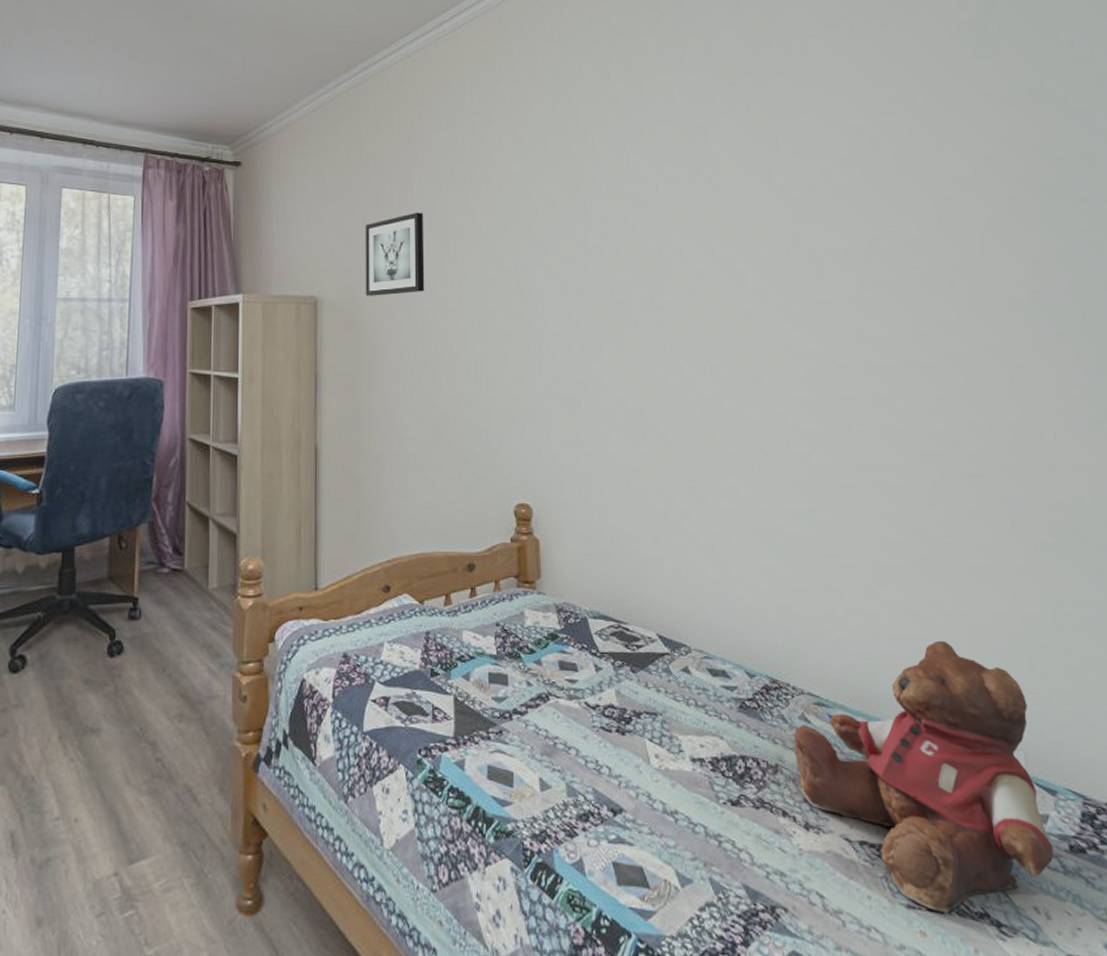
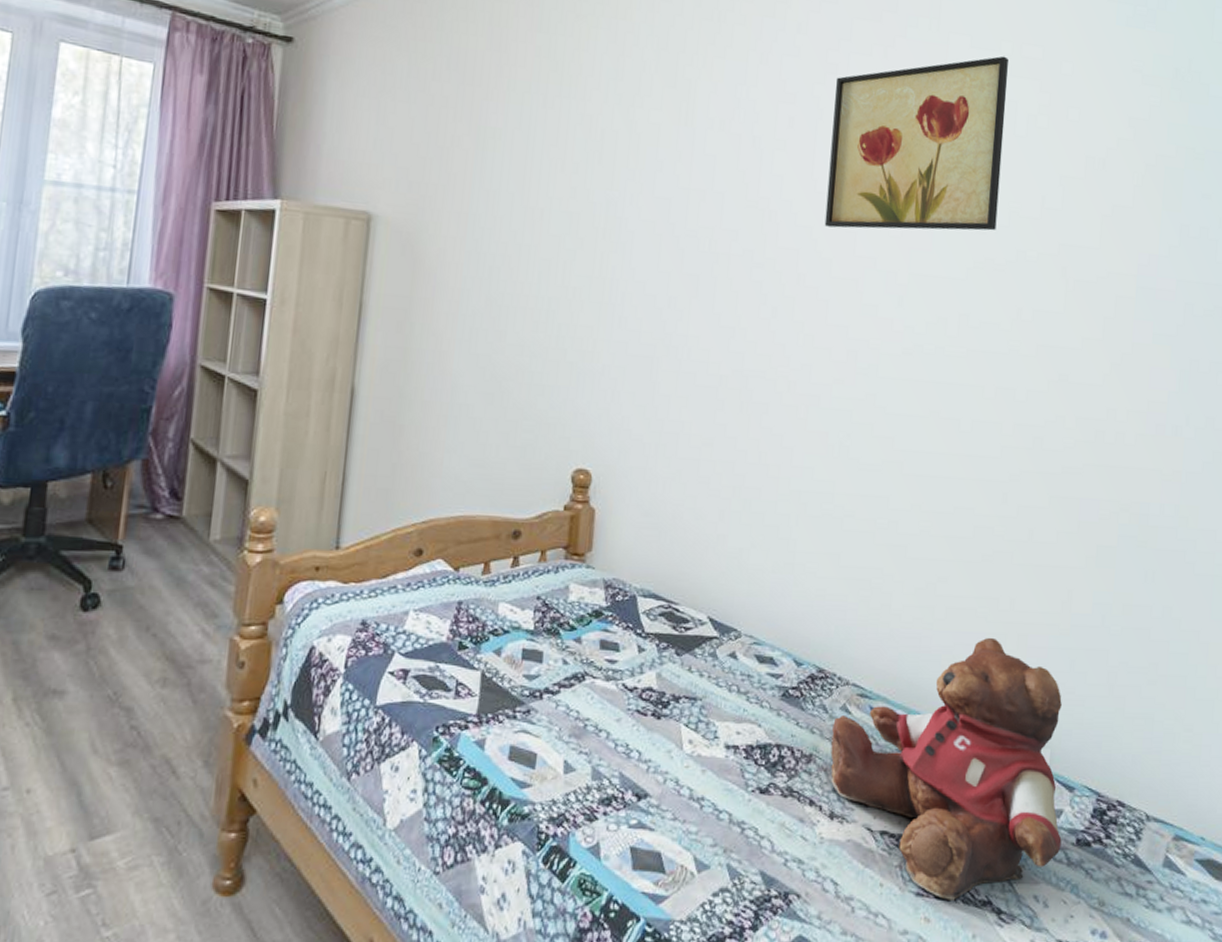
wall art: present [365,212,425,296] -> none [428,124,508,220]
wall art: none [706,99,878,267] -> present [824,56,1008,231]

